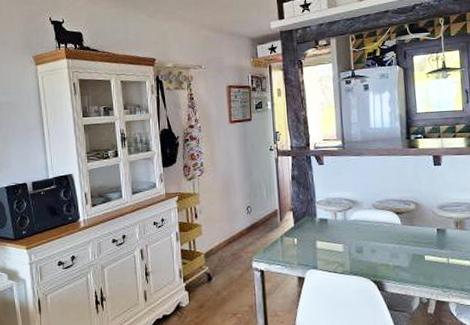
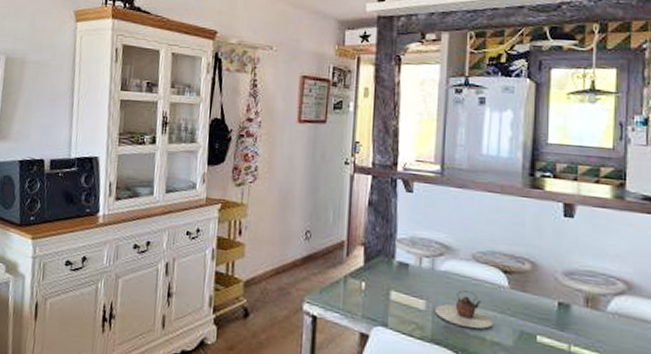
teapot: none [350,232,394,259] -> present [435,290,494,329]

